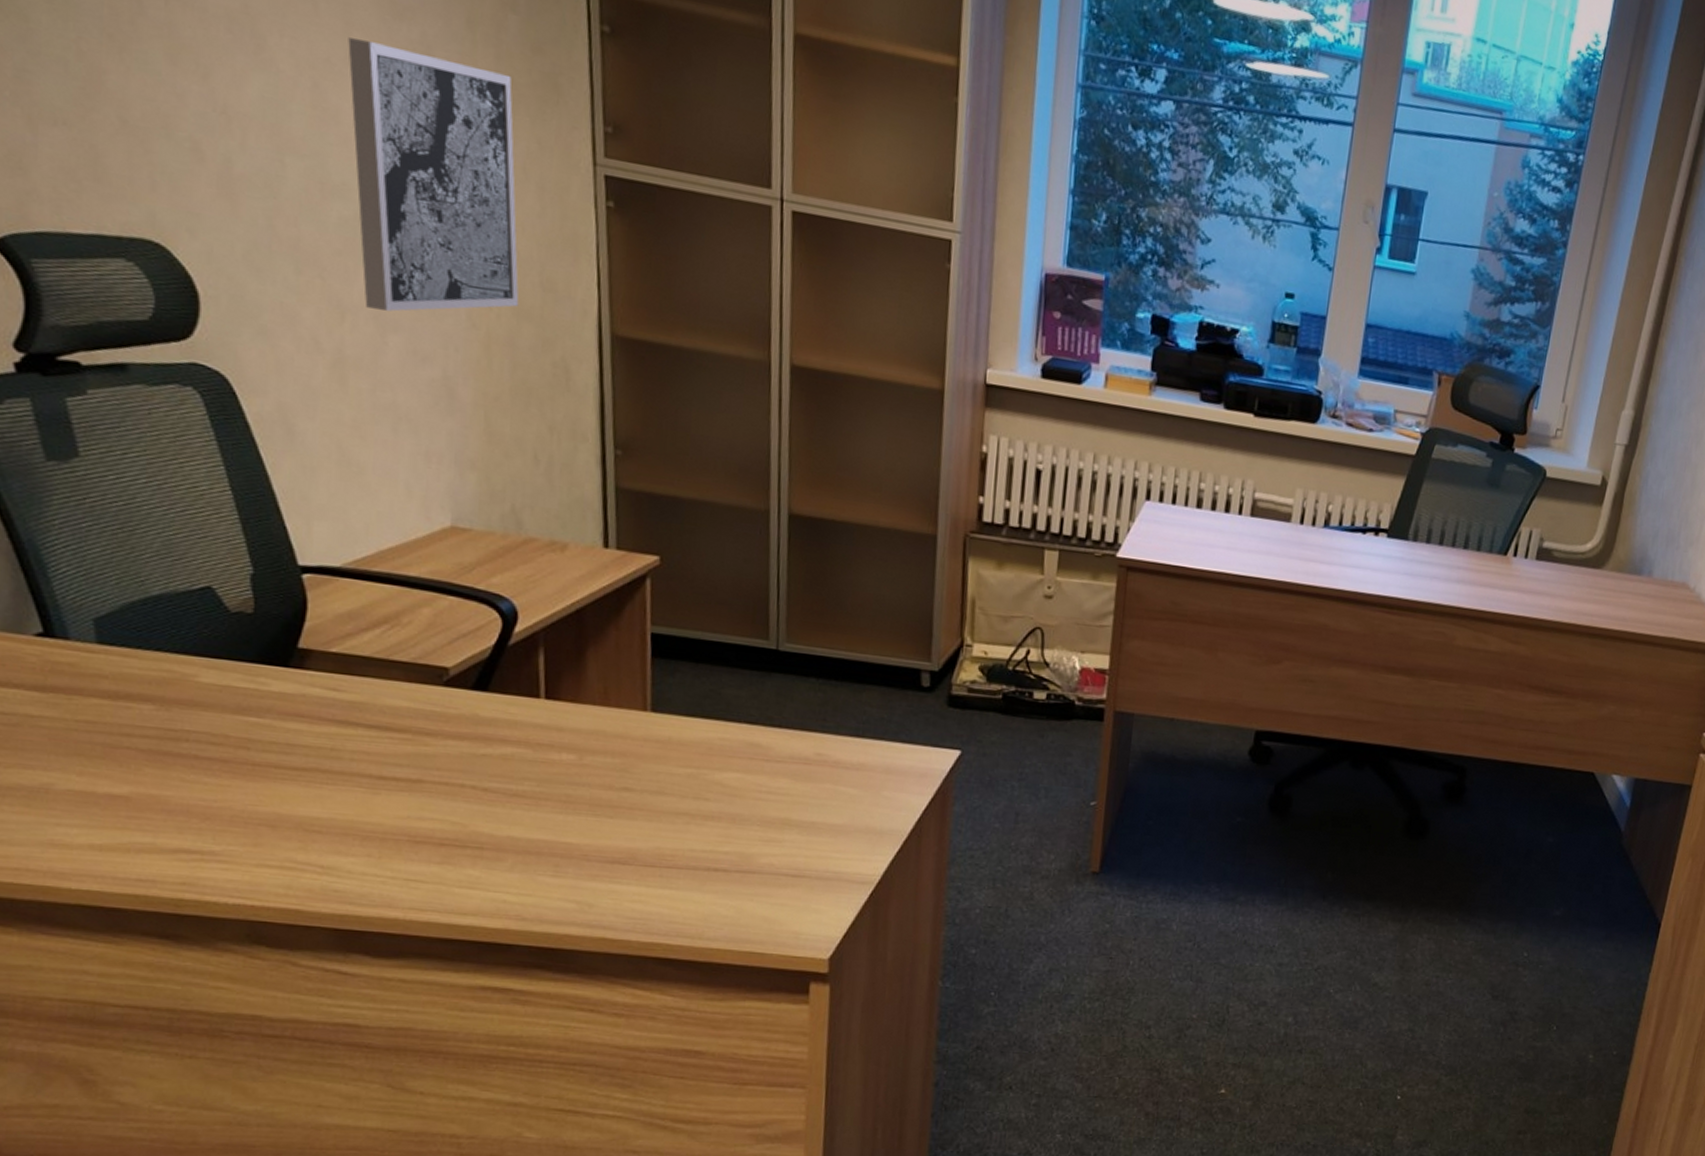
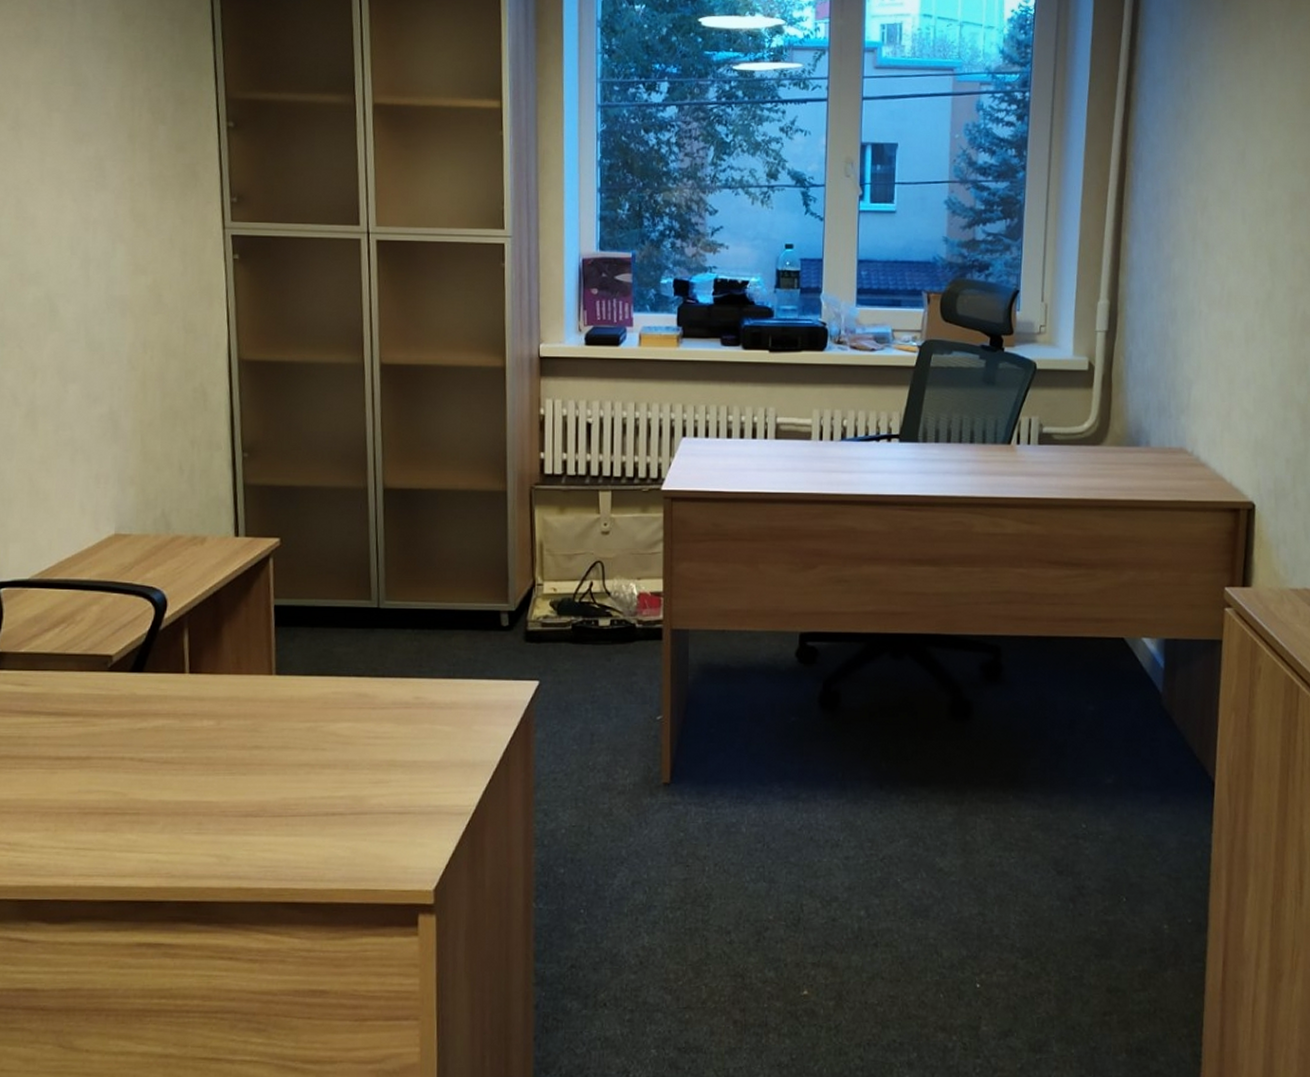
wall art: present [348,38,519,312] -> none [42,163,168,366]

